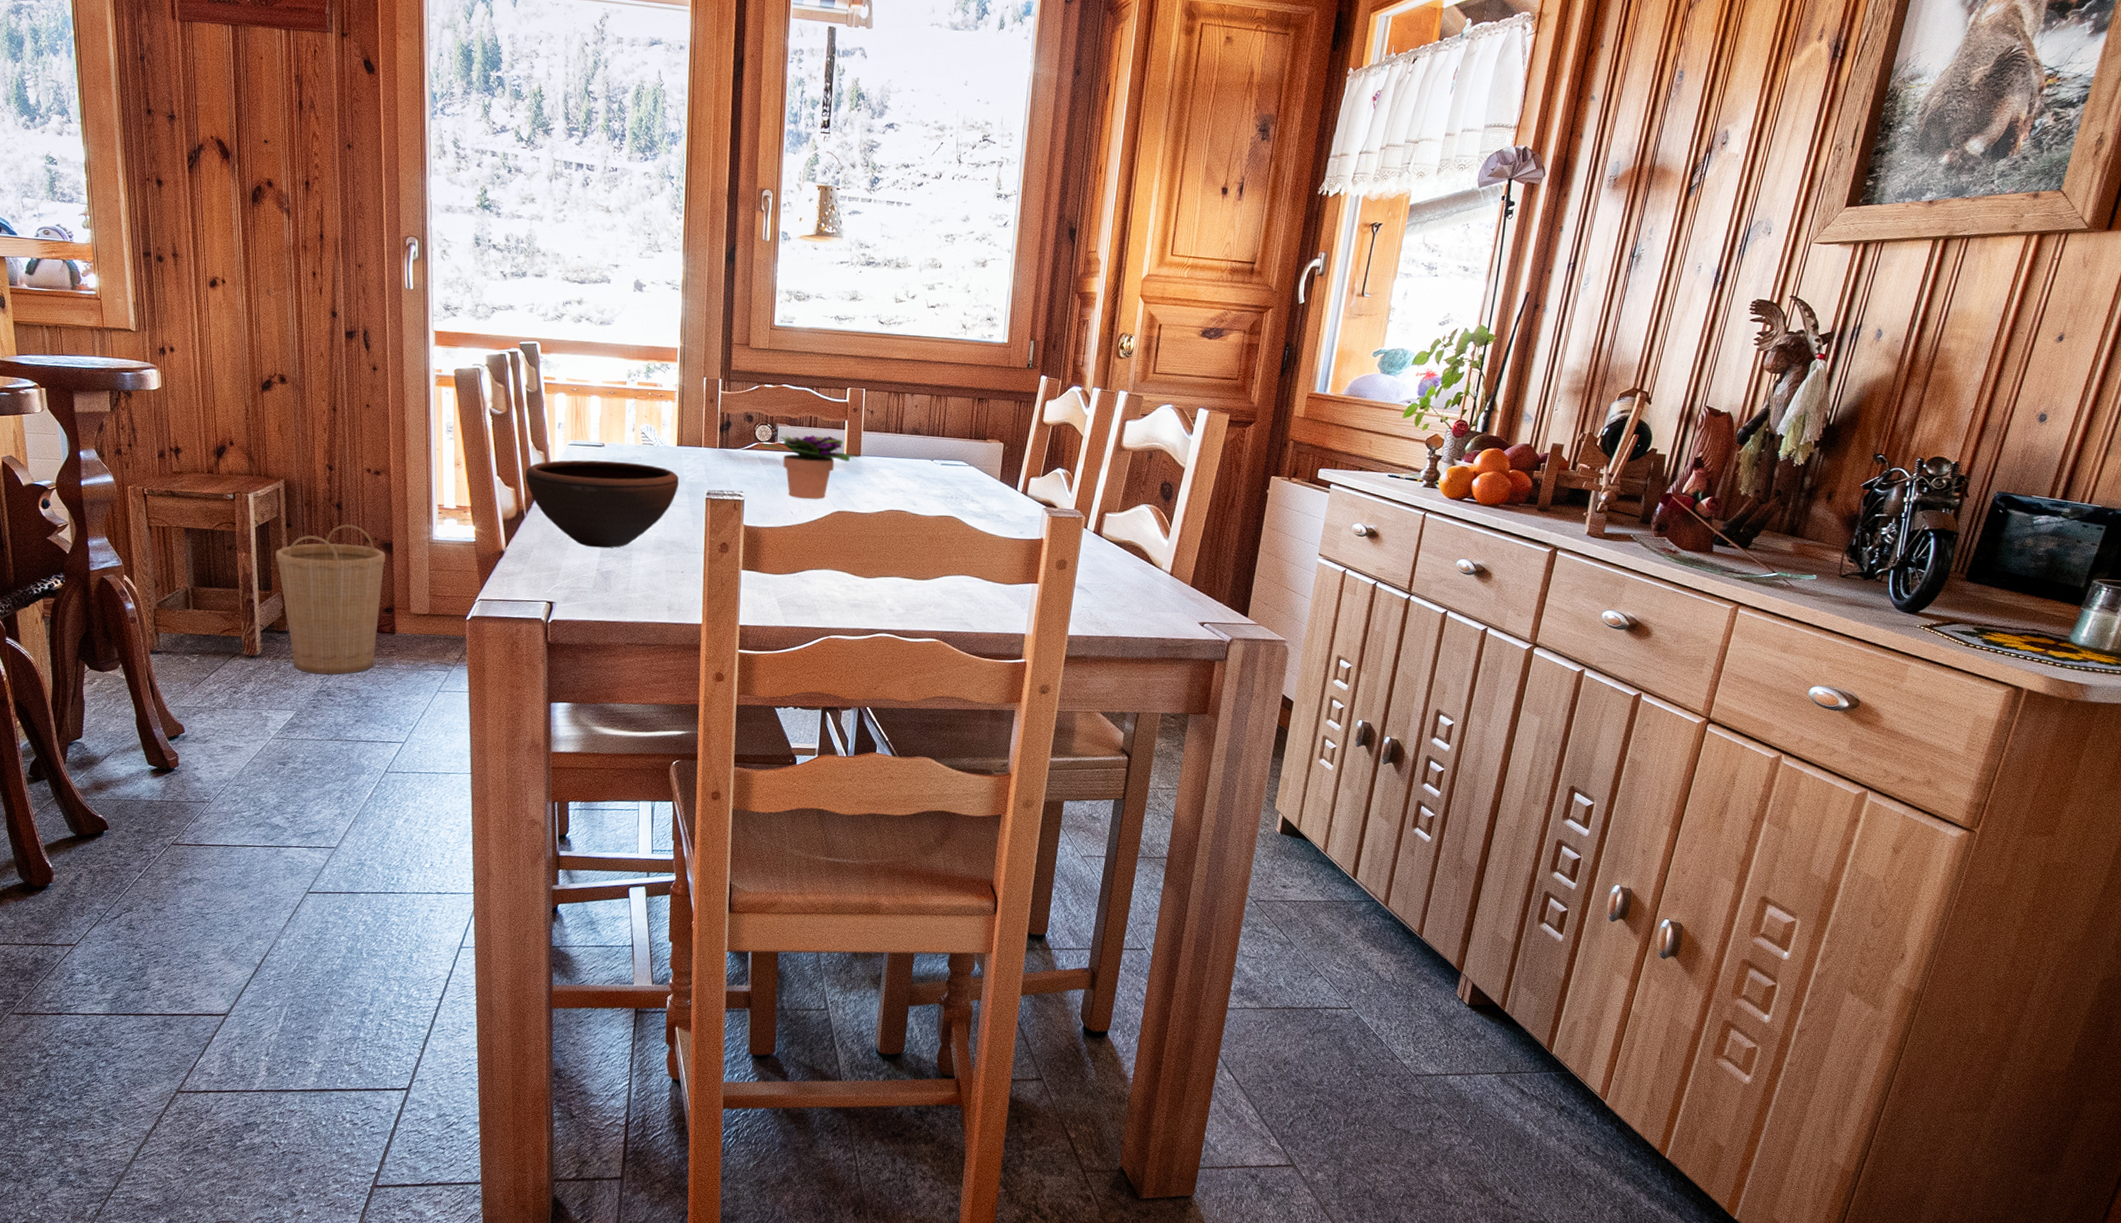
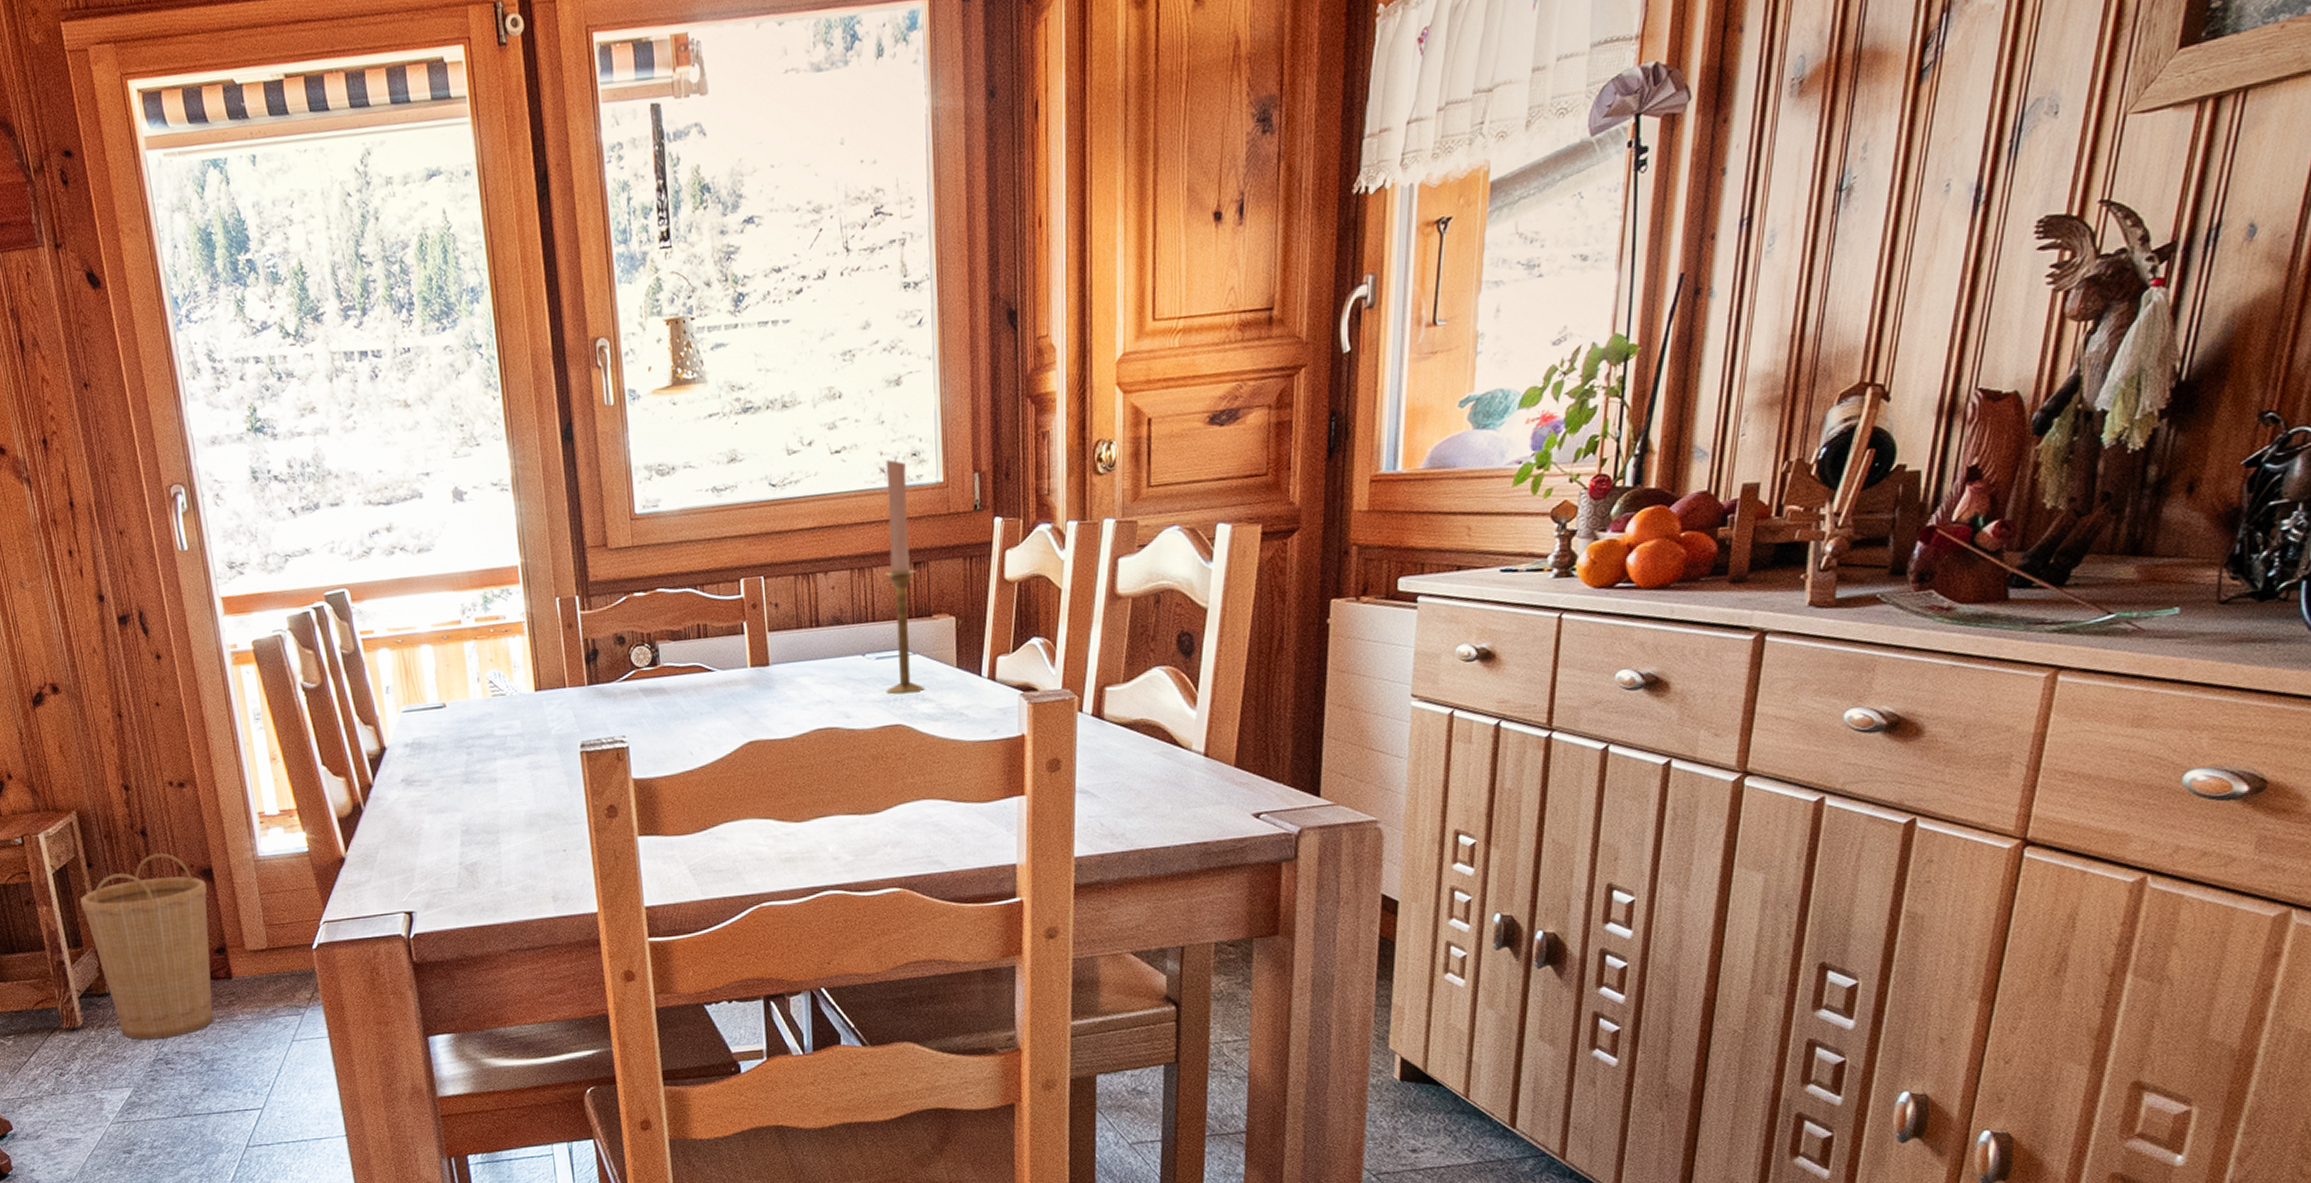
bowl: present [525,460,679,548] -> none [355,721,544,837]
potted flower: present [760,435,860,500] -> none [639,645,769,734]
candlestick: none [945,318,982,494] -> present [885,456,925,694]

